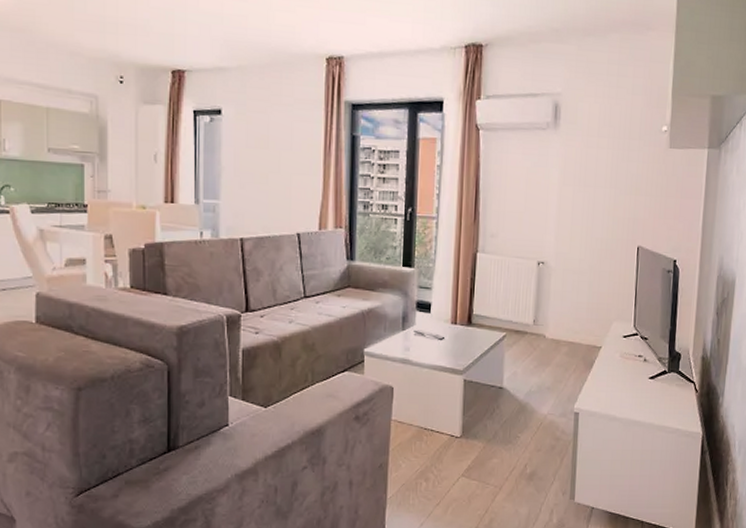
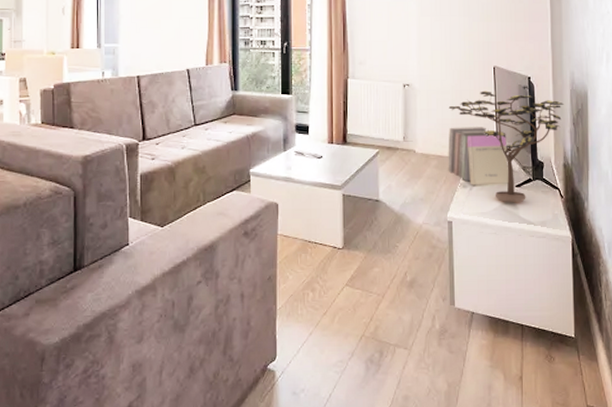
books: none [578,311,644,376] -> present [447,127,508,185]
decorative plant: none [585,273,709,396] -> present [448,91,564,203]

